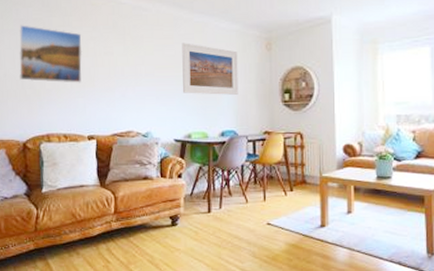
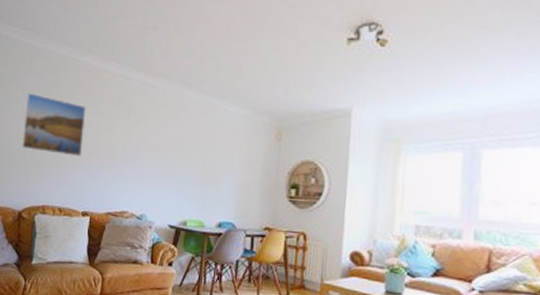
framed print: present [182,43,239,95] -> none [183,124,245,185]

